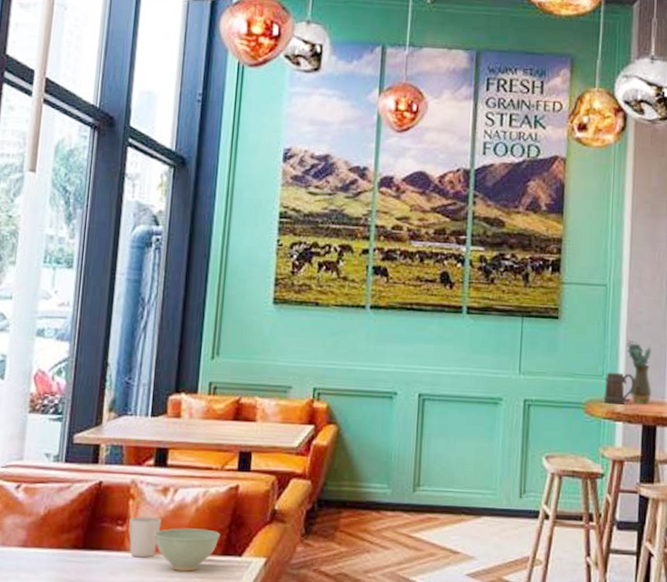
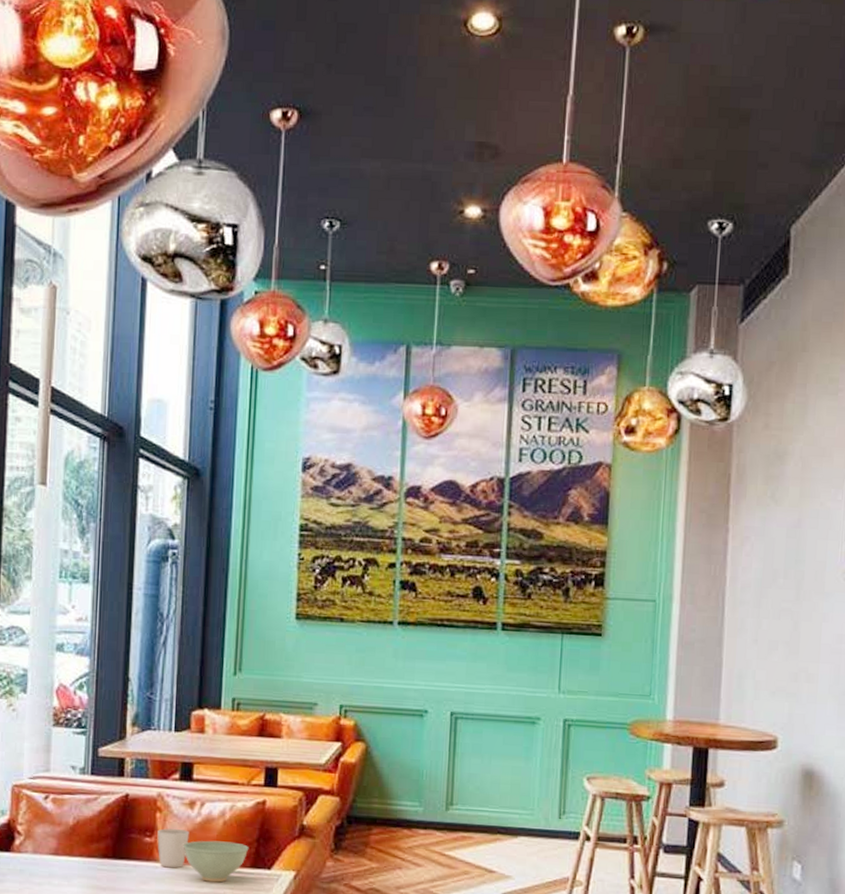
beer mug: present [603,372,635,405] -> none [651,692,686,727]
vase: present [626,340,652,405] -> none [676,659,705,726]

